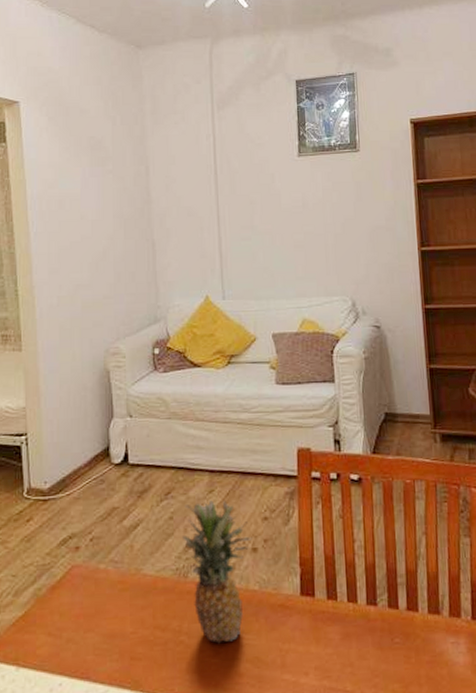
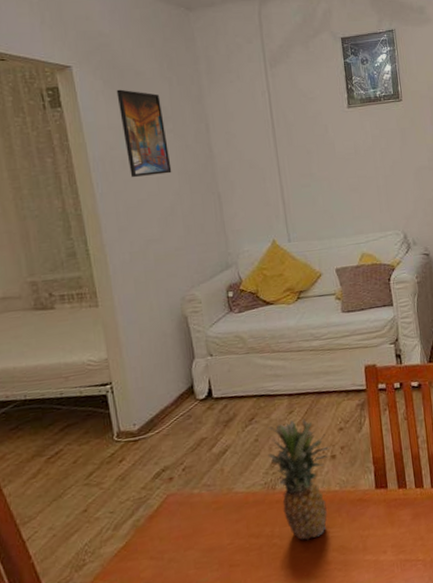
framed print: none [60,127,107,219] -> present [116,89,172,178]

